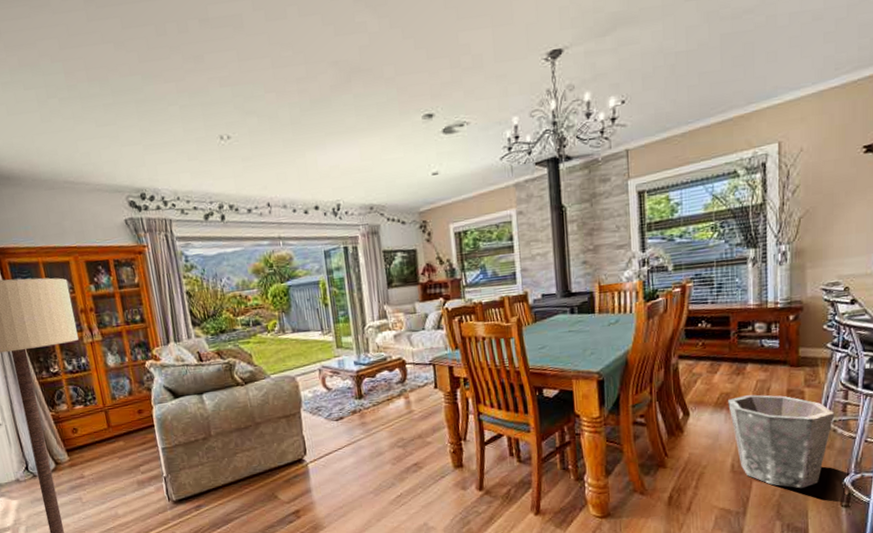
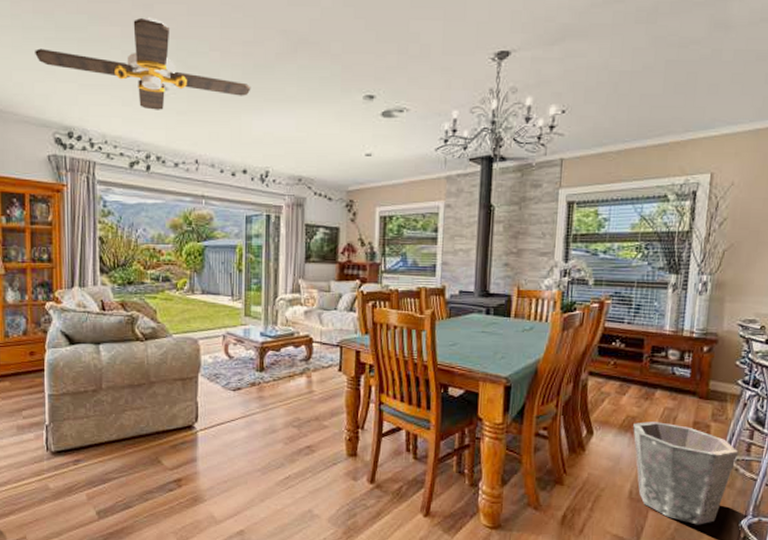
ceiling fan: none [95,68,311,161] -> present [35,17,251,110]

